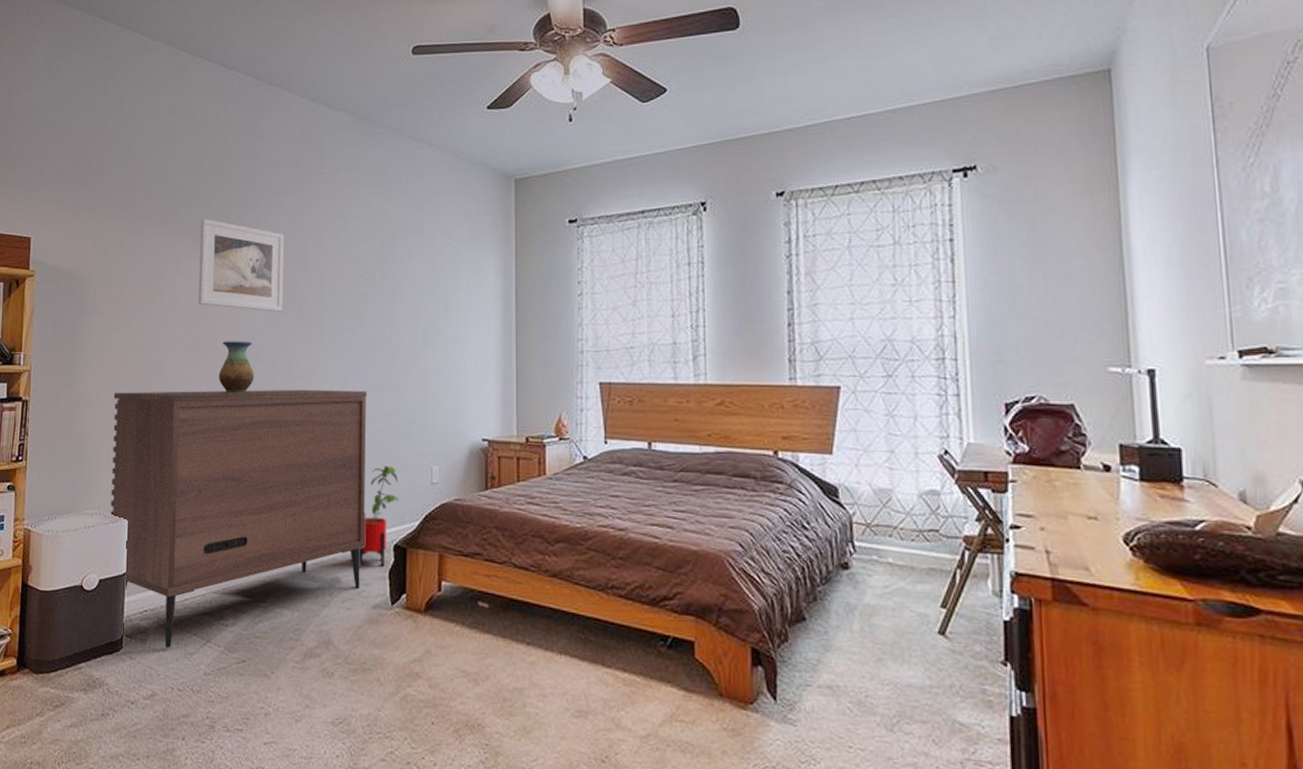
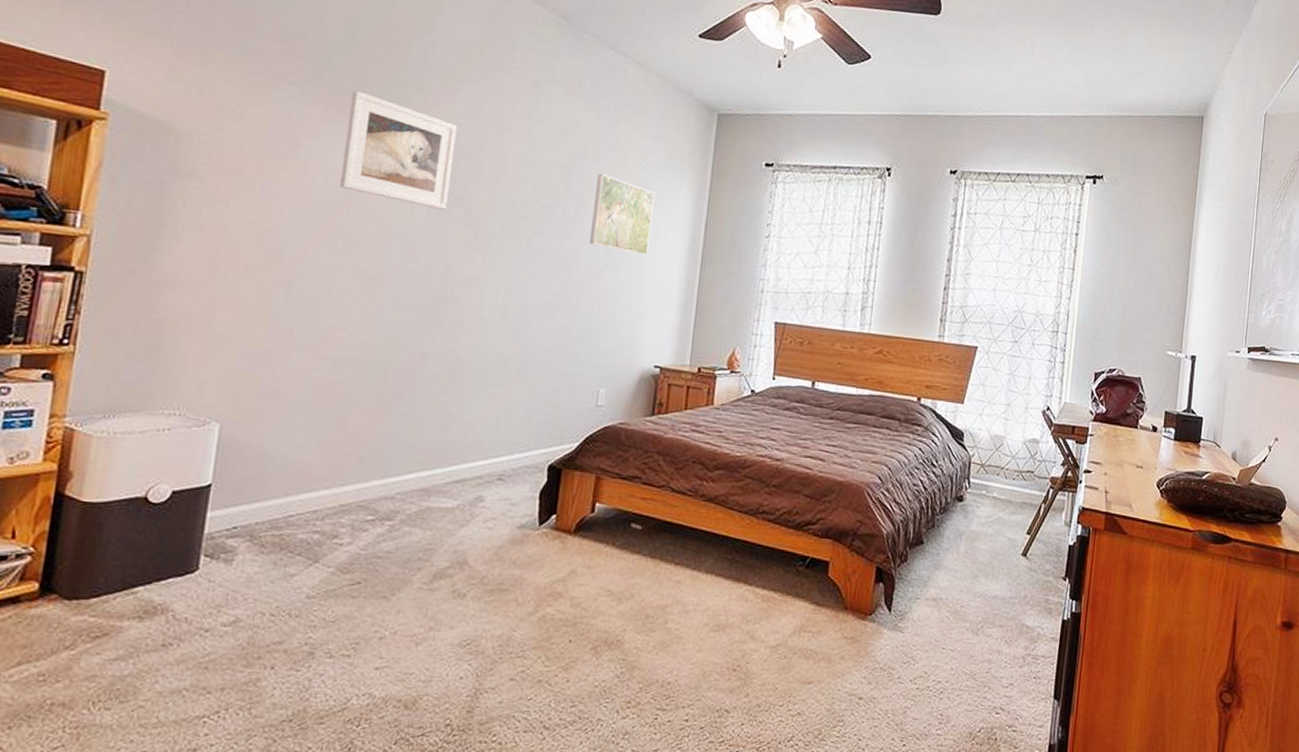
dresser: present [110,389,367,648] -> none [195,276,537,569]
vase: present [218,341,254,393] -> none [357,233,405,293]
house plant: present [359,465,399,567] -> none [507,384,560,487]
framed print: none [408,257,464,330] -> present [589,174,655,256]

